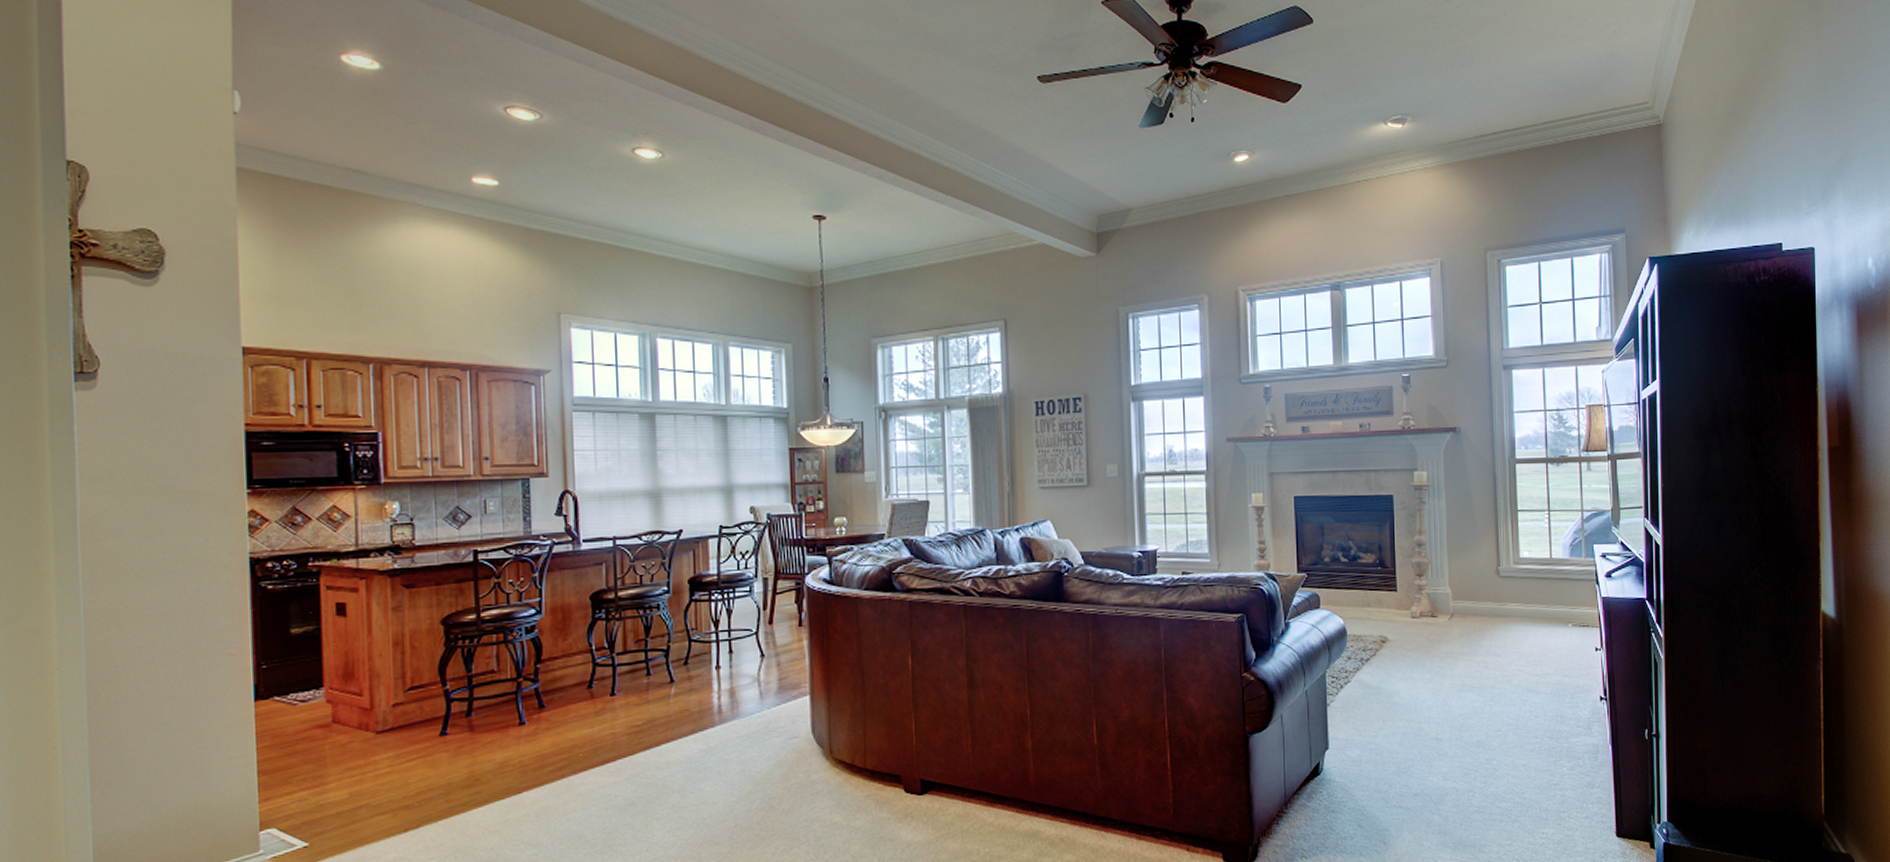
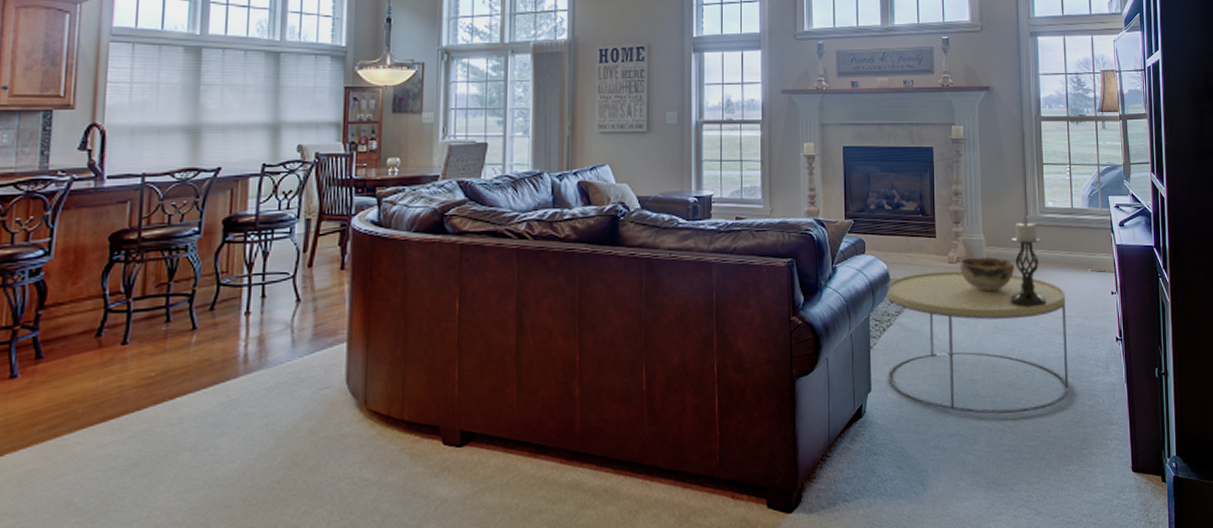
coffee table: none [1343,626,1546,775] -> present [886,271,1069,415]
decorative bowl: none [1422,612,1485,647] -> present [959,257,1014,291]
candle holder: none [1480,571,1521,665] -> present [1010,219,1047,308]

